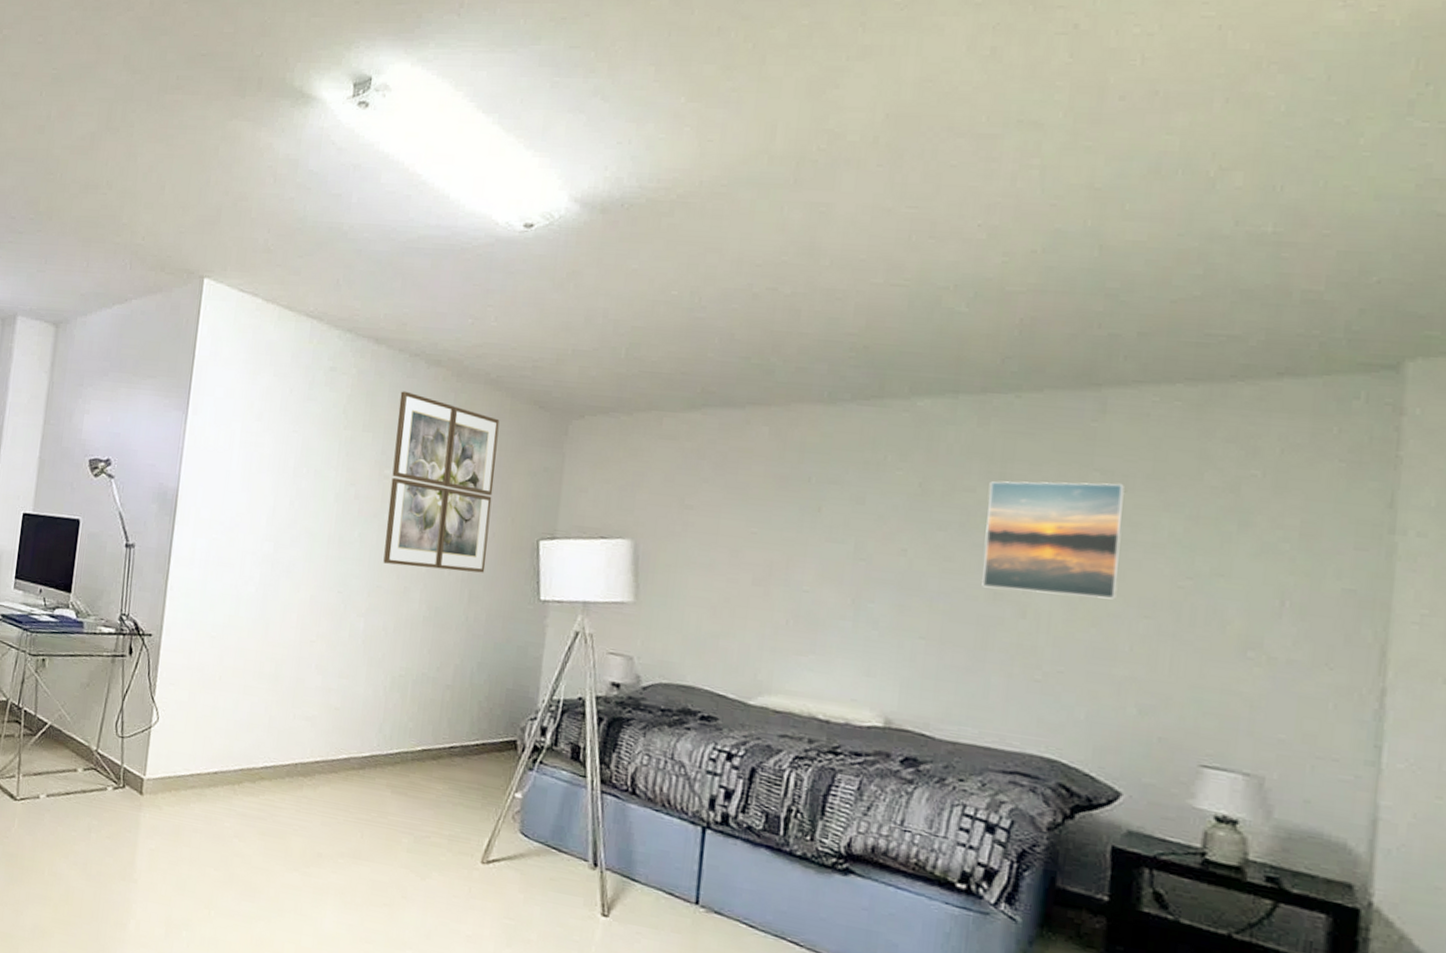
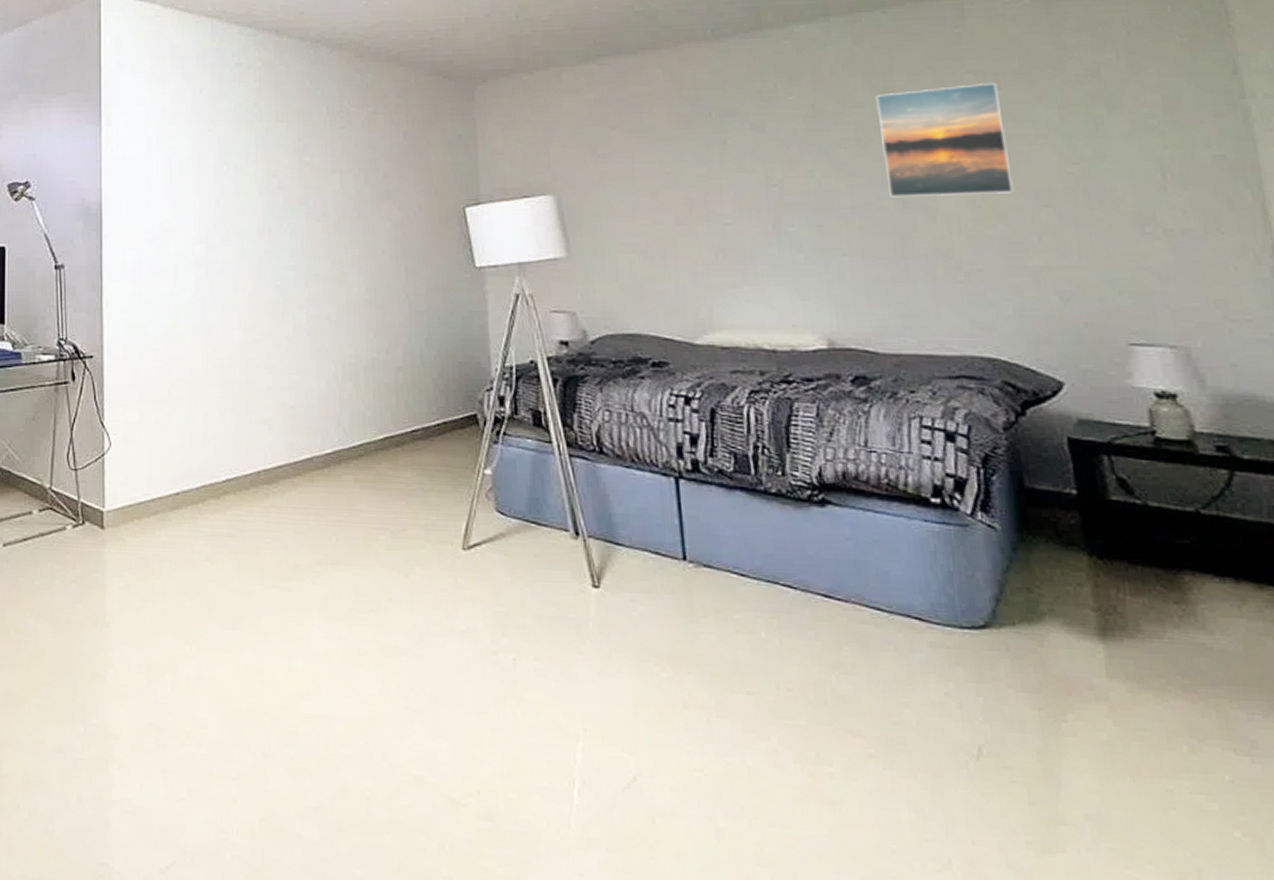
wall art: present [383,391,500,573] -> none [308,77,417,251]

